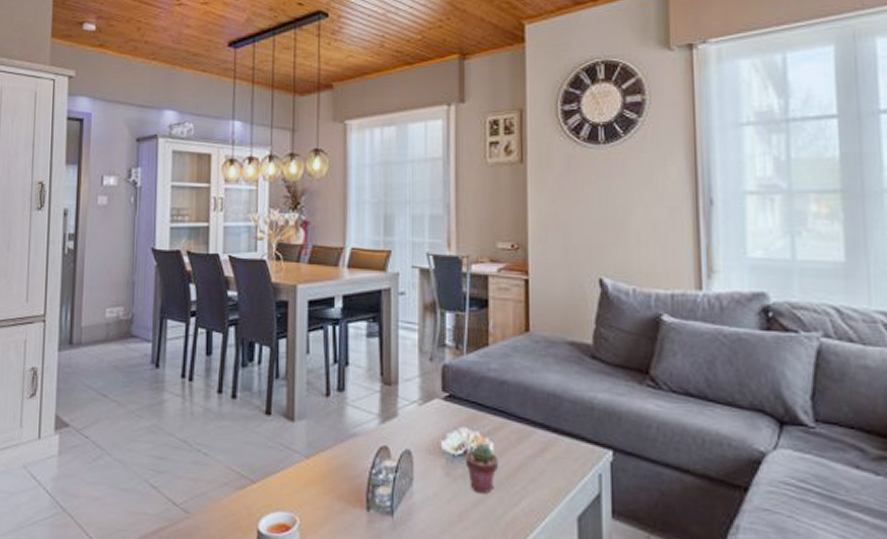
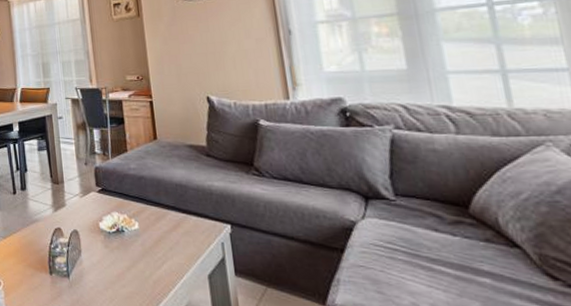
potted succulent: present [465,444,499,493] -> none [118,223,144,260]

